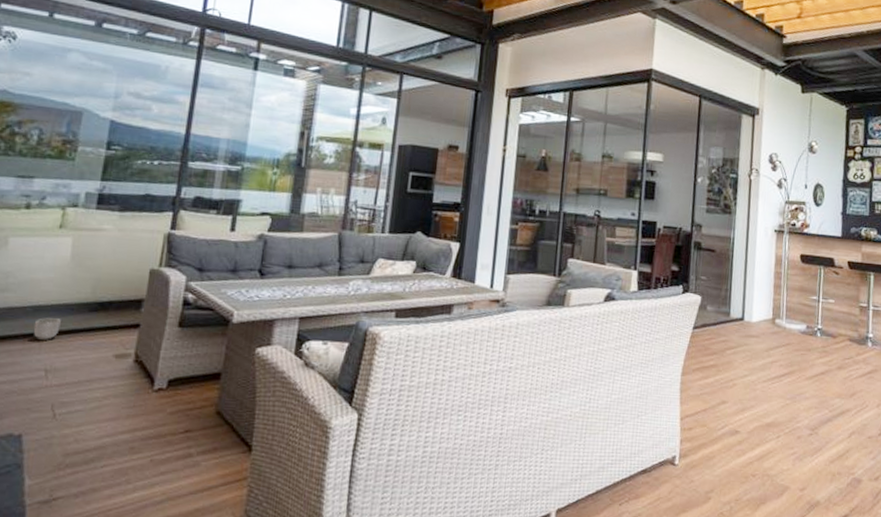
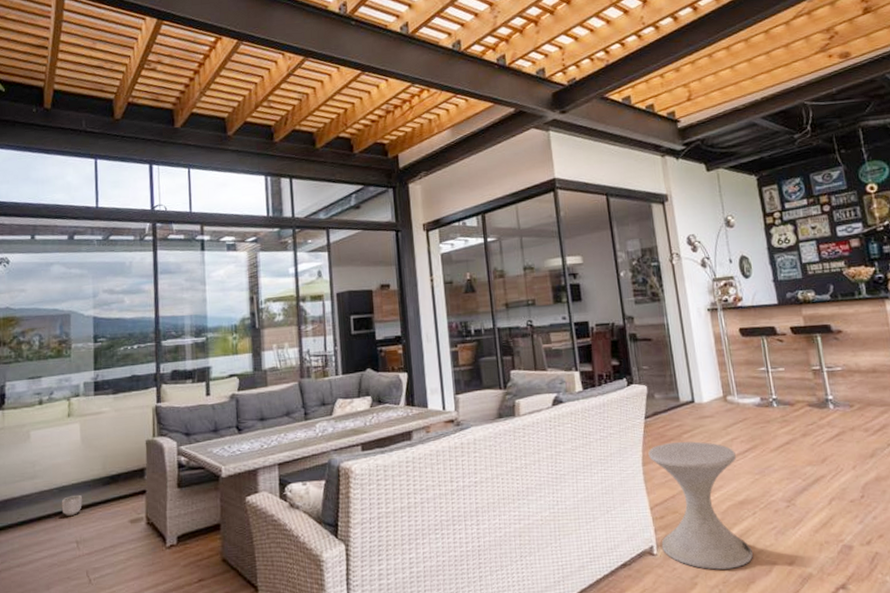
side table: none [684,356,773,488] -> present [648,441,754,570]

